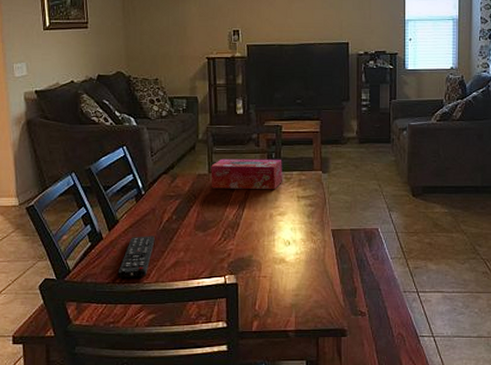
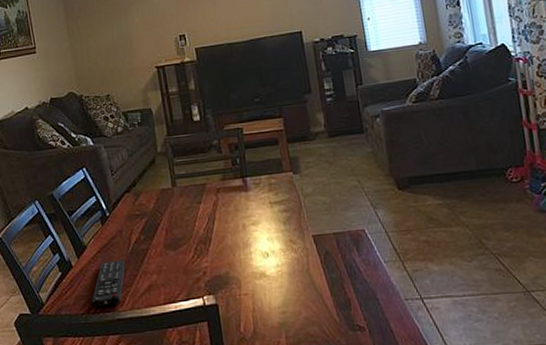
tissue box: present [211,158,282,189] -> none [174,163,251,203]

